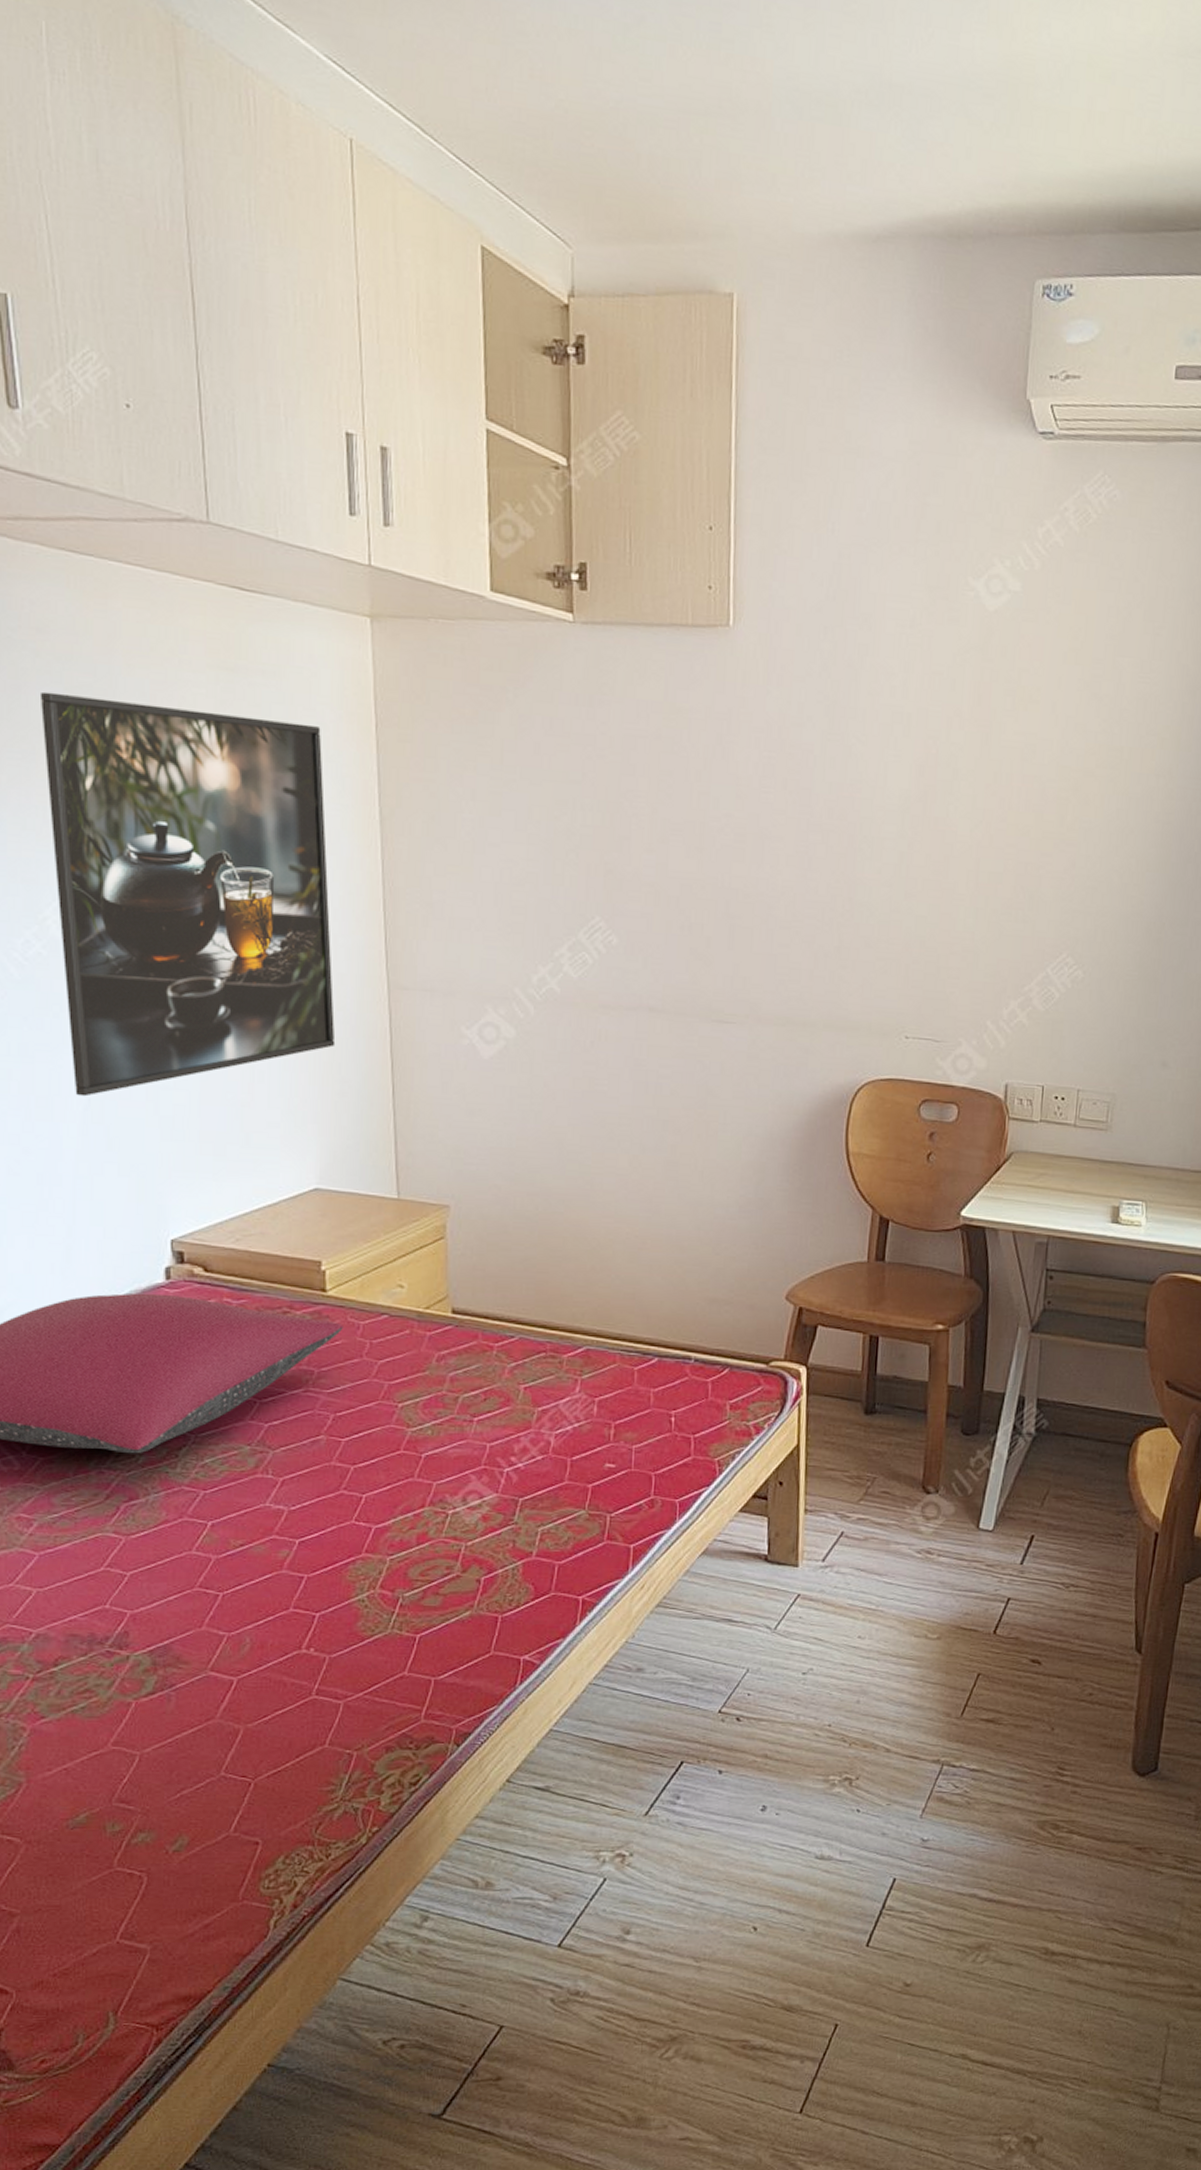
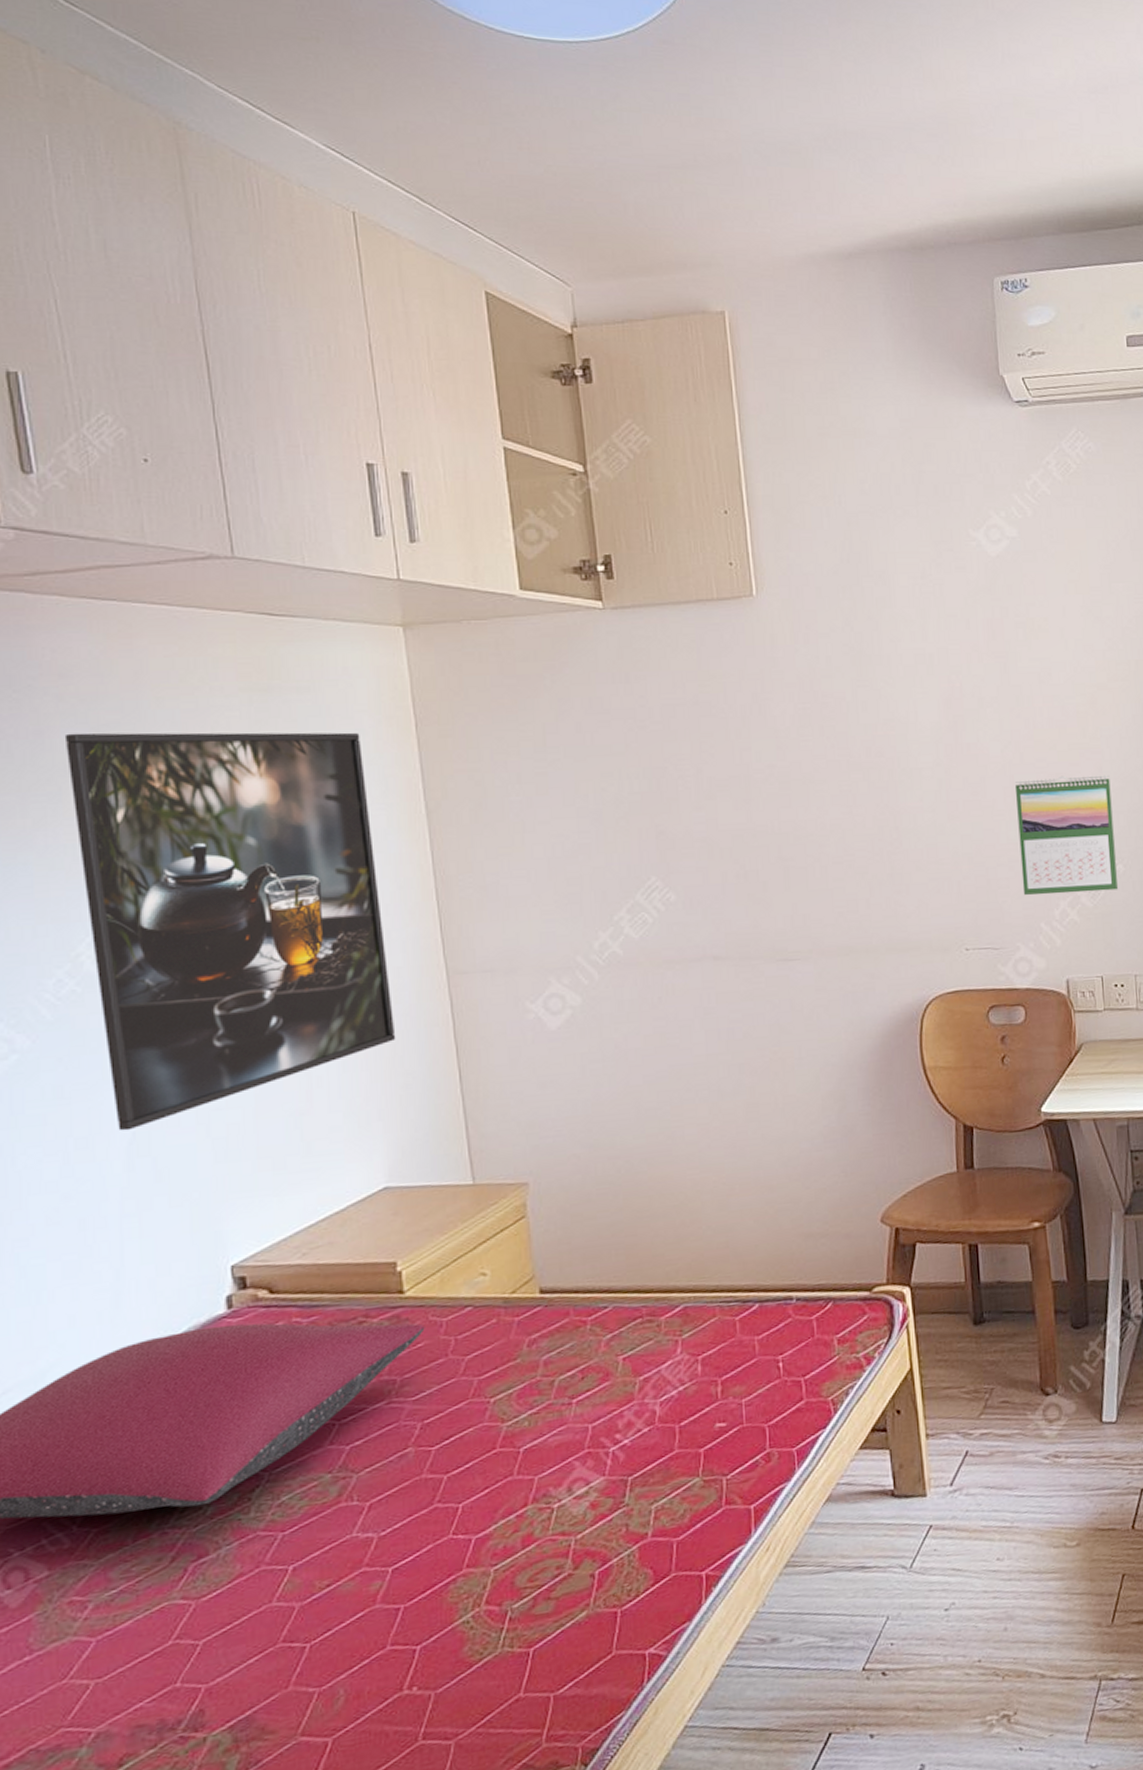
calendar: none [973,865,1083,997] -> present [1014,775,1119,896]

